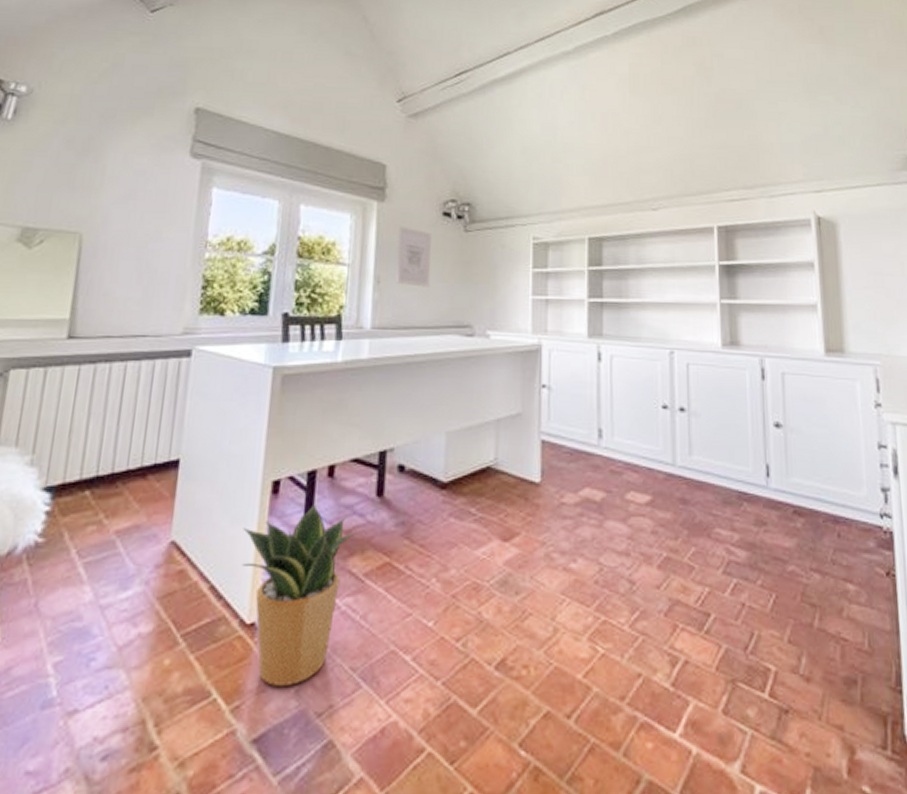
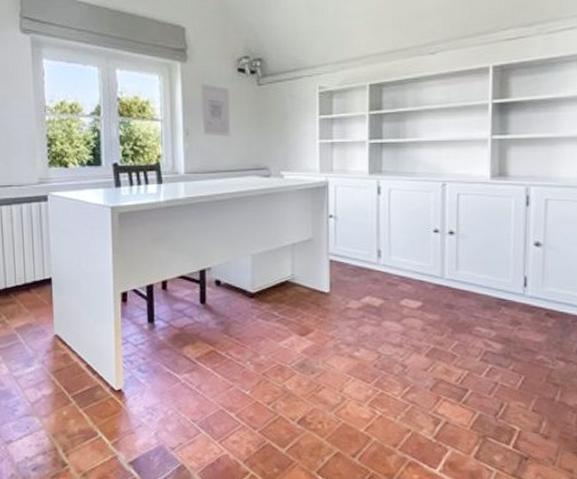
potted plant: present [242,504,357,686] -> none [104,309,188,430]

